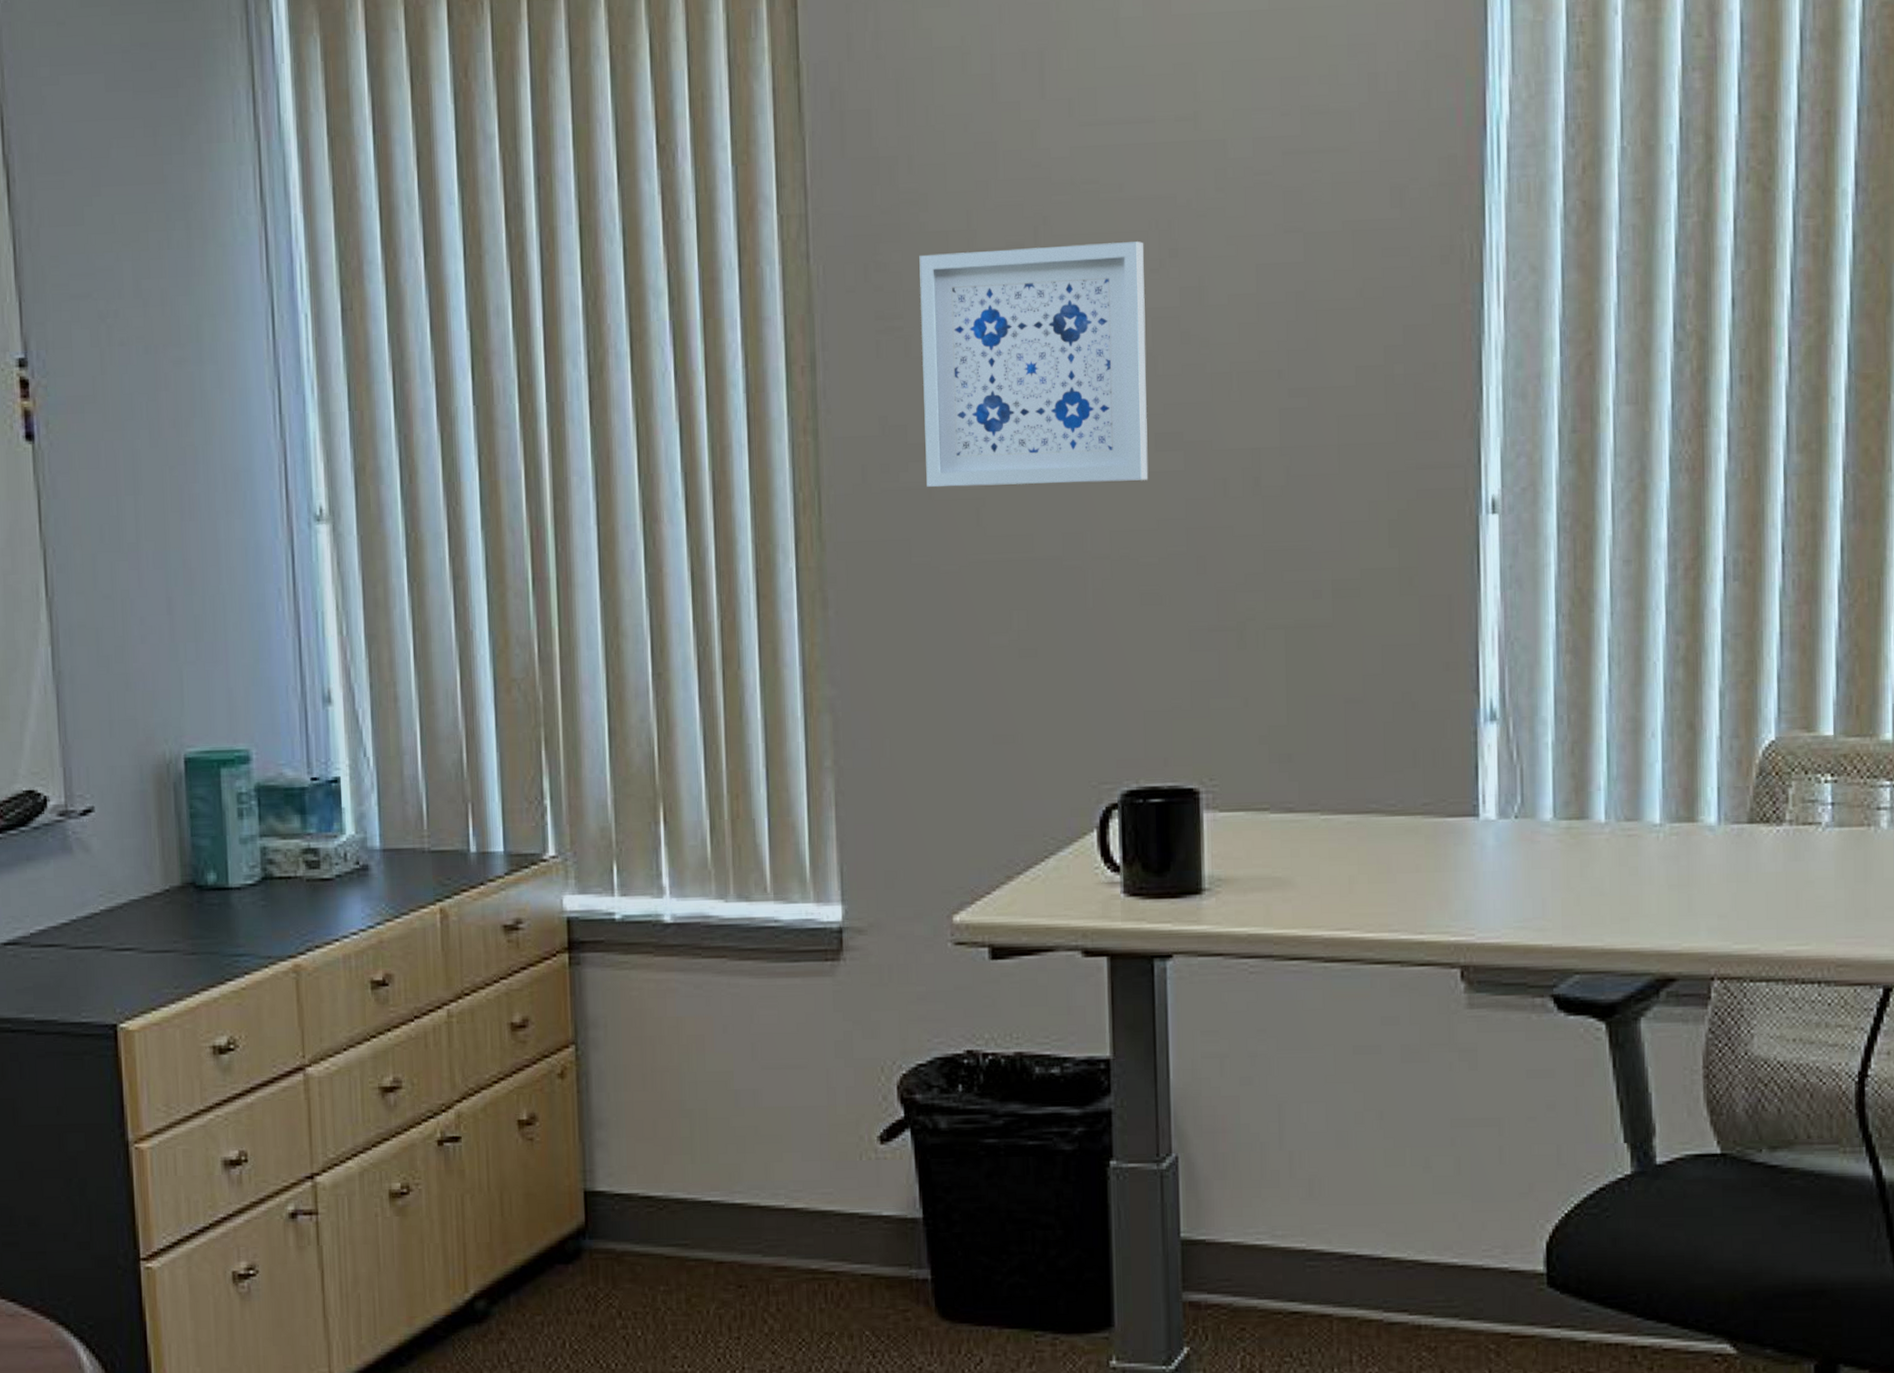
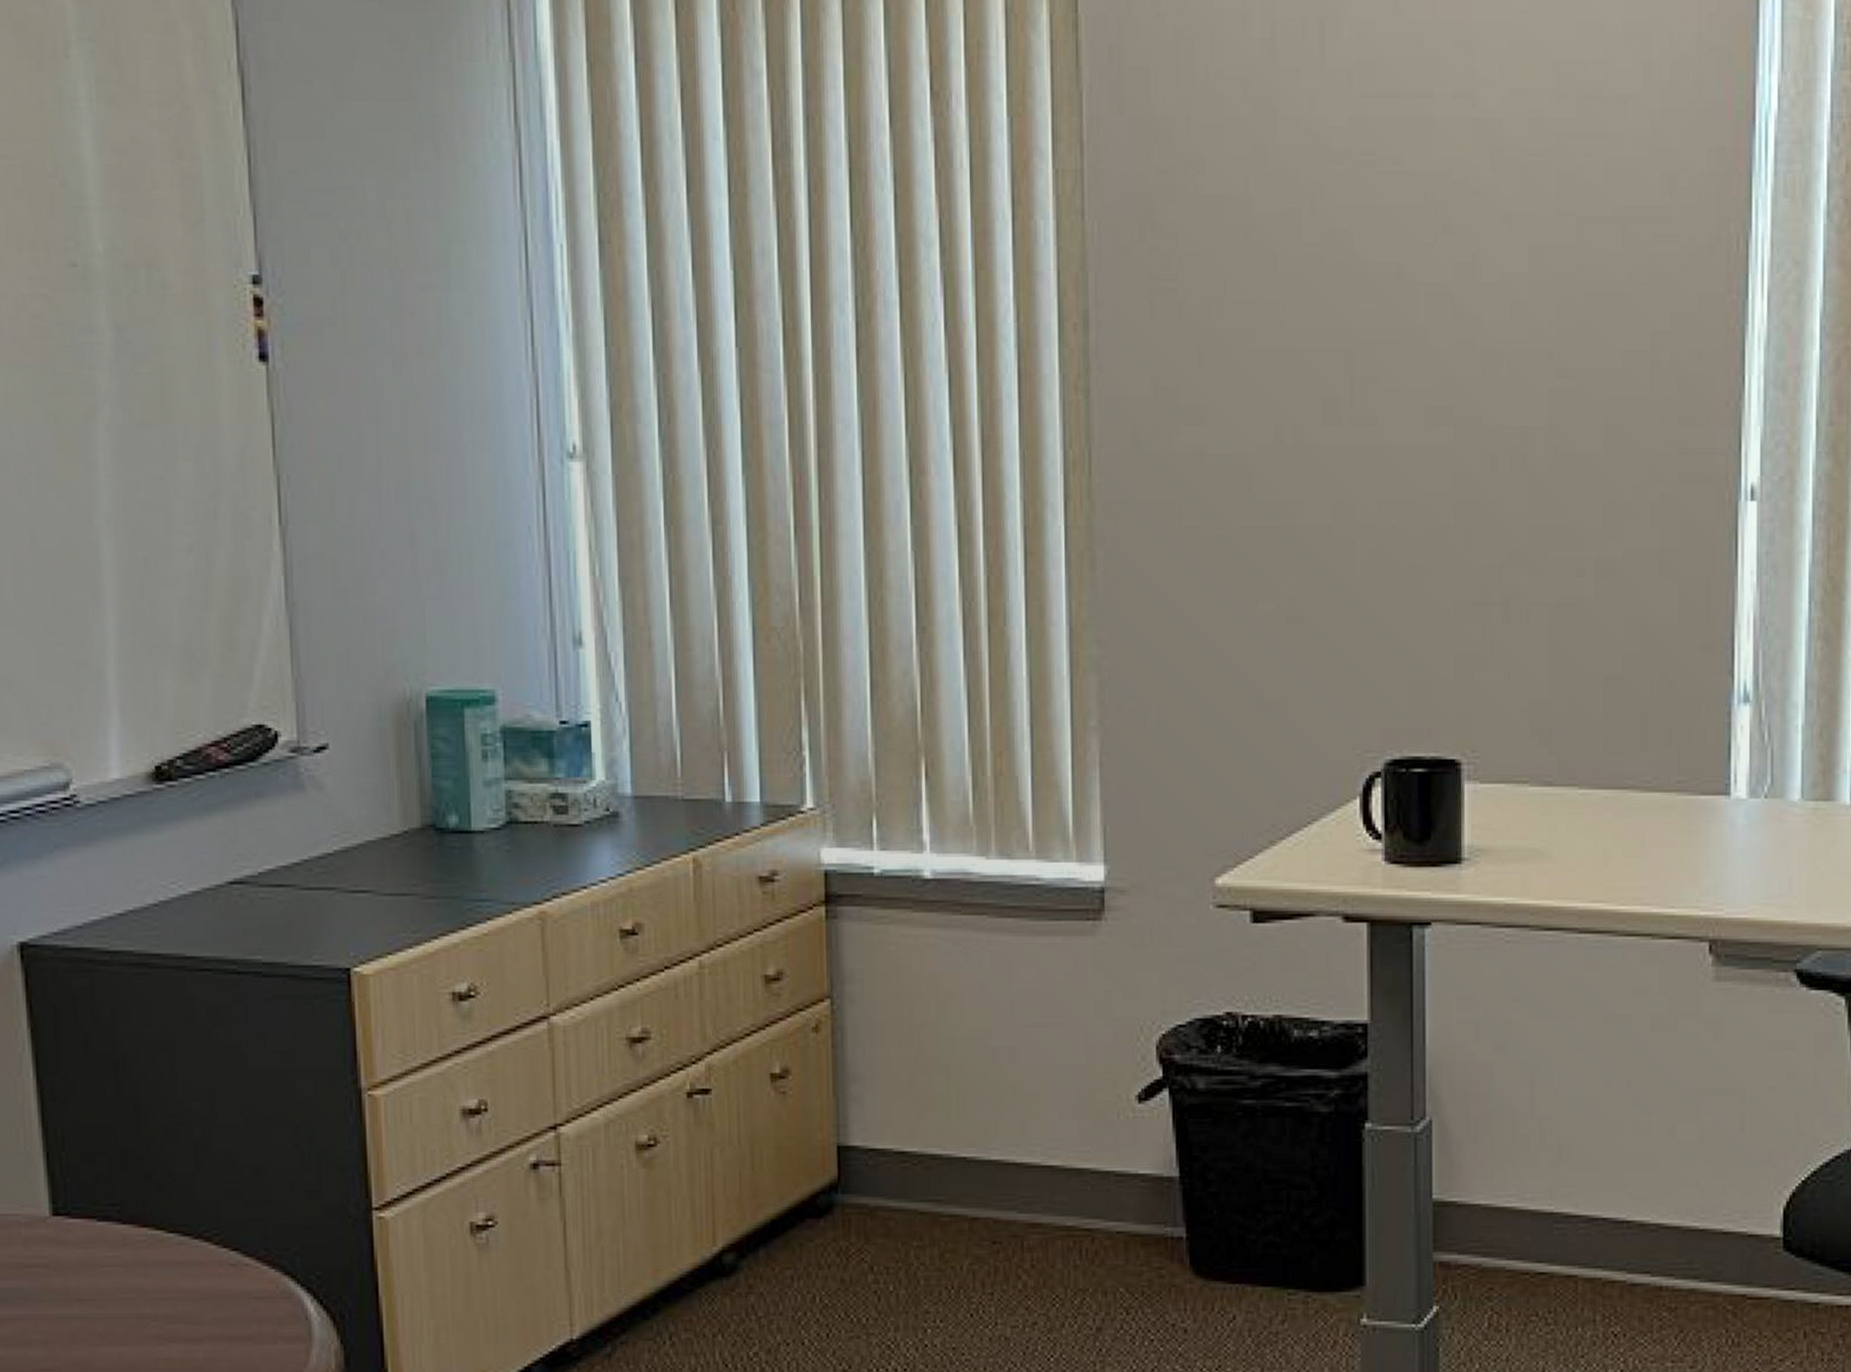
wall art: present [919,241,1149,487] -> none [1195,215,1419,453]

